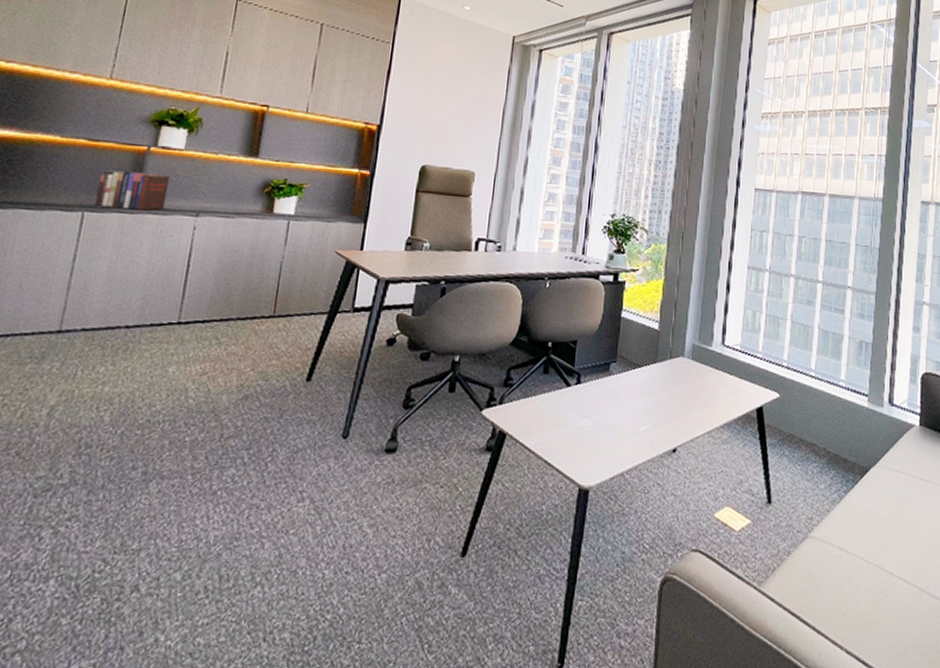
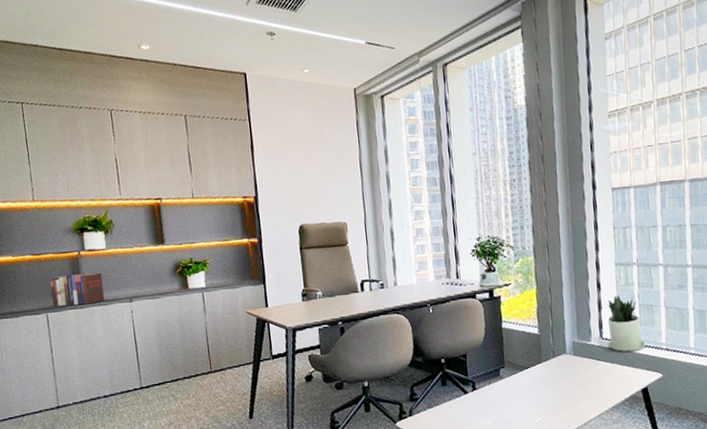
planter: none [729,300,767,364] -> present [607,294,645,352]

